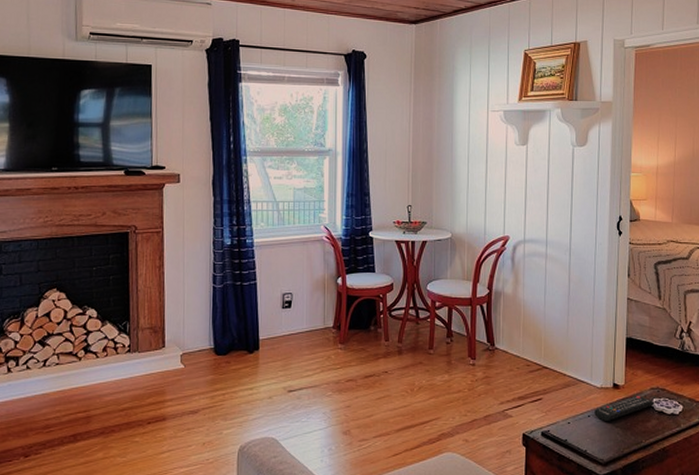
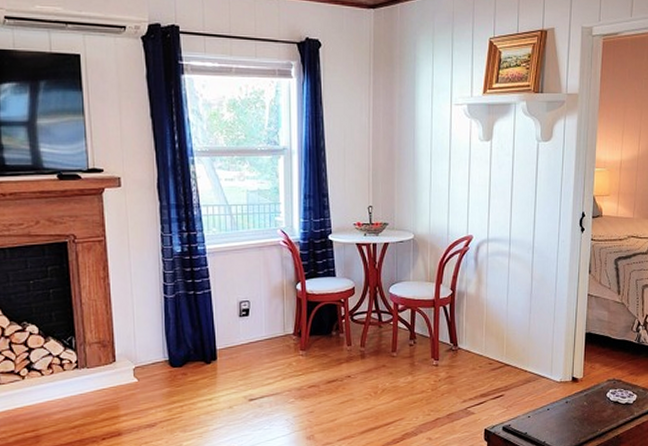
remote control: present [594,395,655,421] -> none [553,387,611,413]

